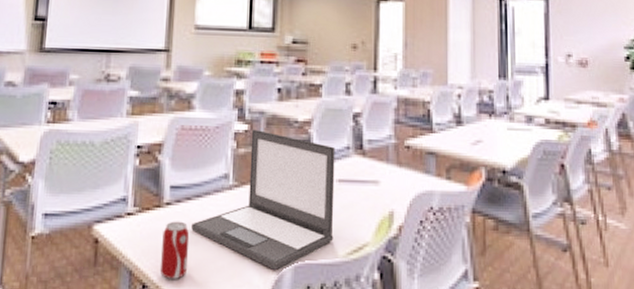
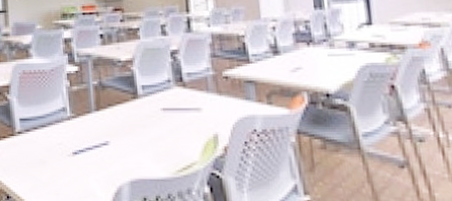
beverage can: present [159,221,190,279] -> none [18,146,41,191]
laptop: present [191,129,335,270] -> none [40,69,163,184]

